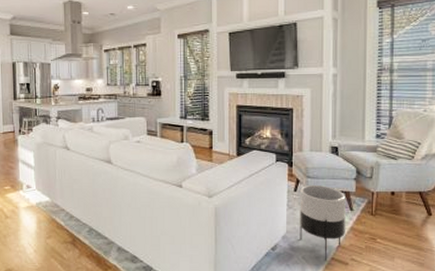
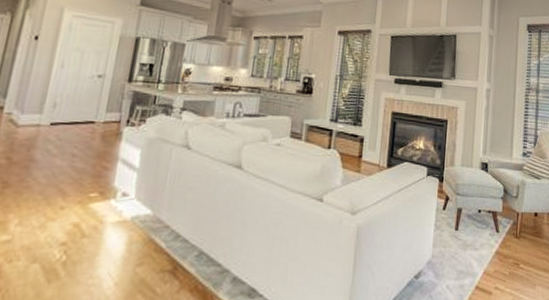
planter: present [300,184,346,261] -> none [445,202,493,290]

